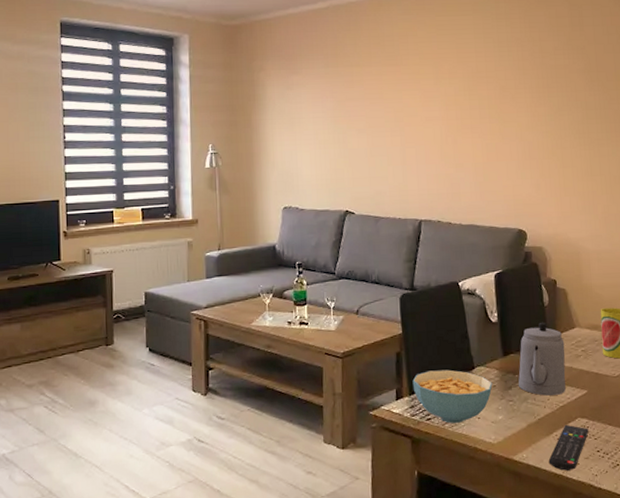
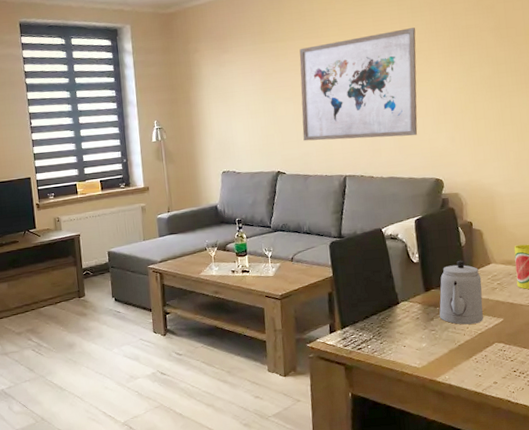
wall art: none [375,63,502,181] -> present [299,27,418,141]
cereal bowl: present [412,369,493,423] -> none [343,305,416,352]
remote control: present [548,424,589,471] -> none [469,349,506,389]

